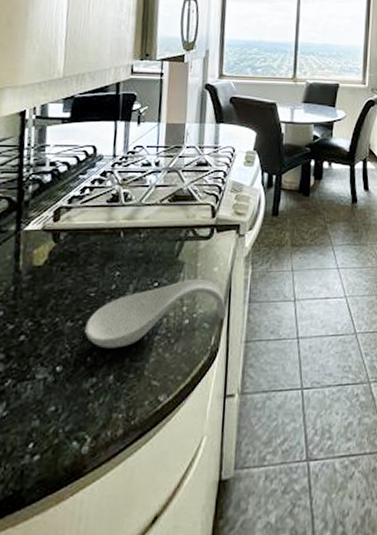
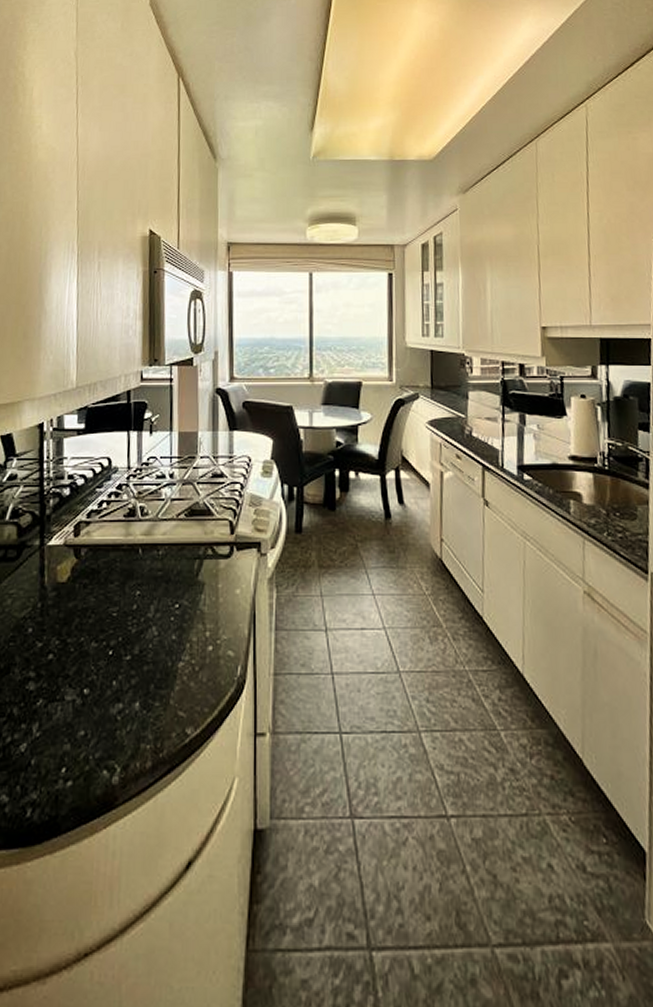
spoon rest: present [85,278,227,349] -> none [109,601,252,673]

